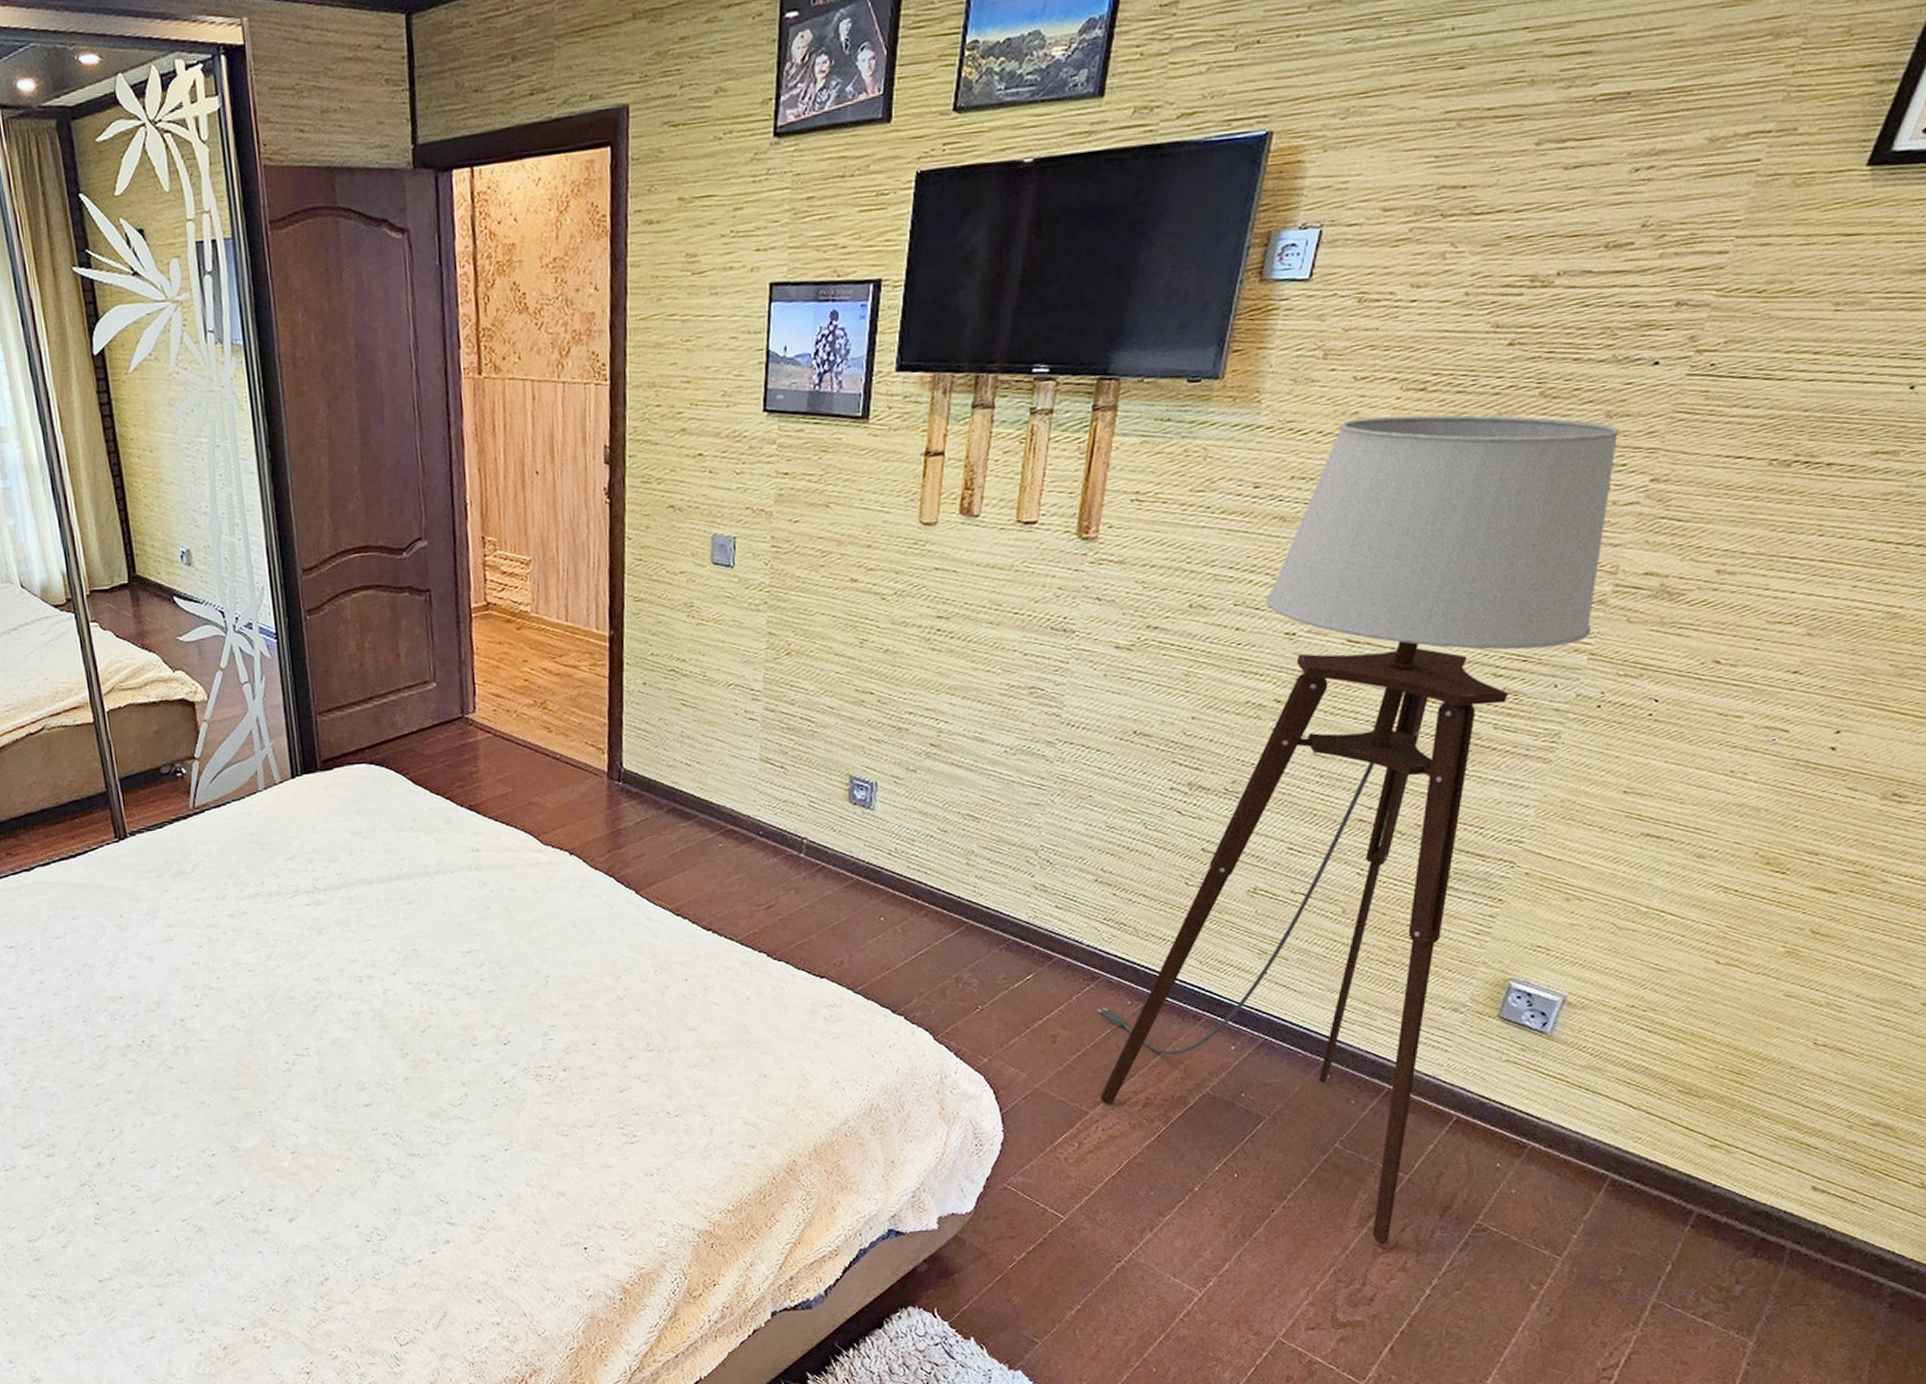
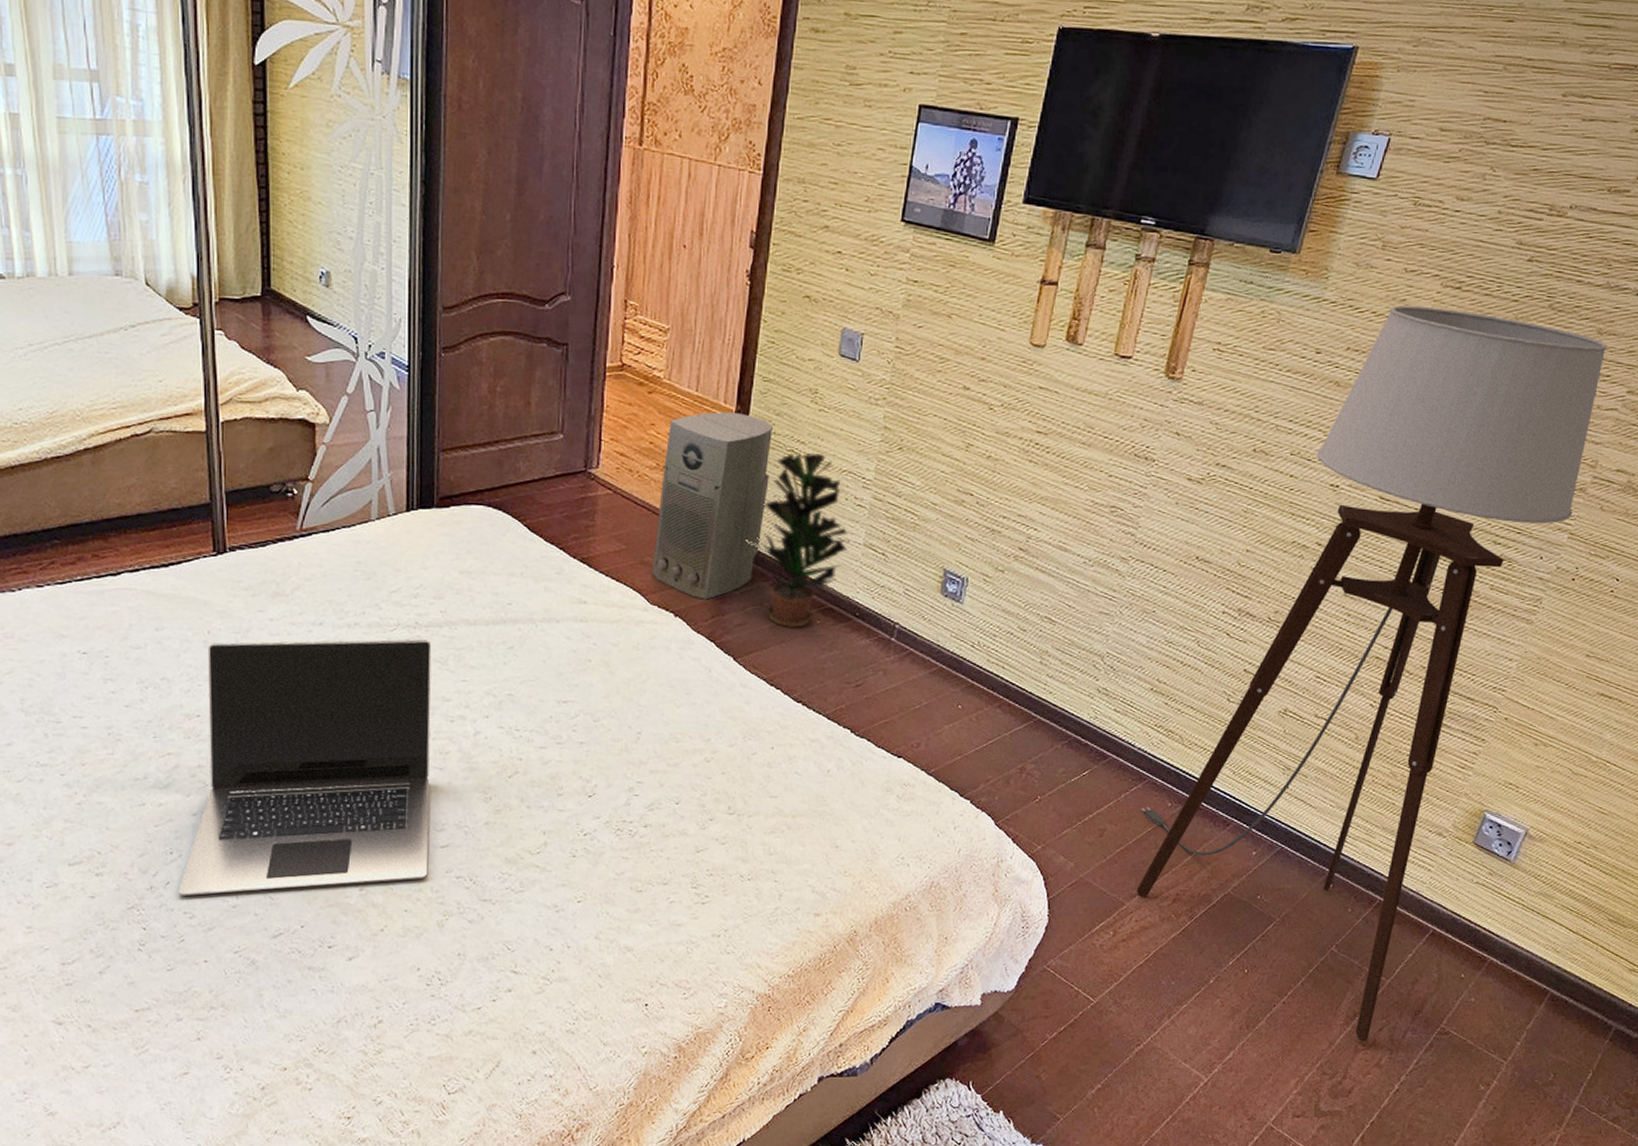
laptop: none [121,903,354,1169] -> present [178,639,432,895]
air purifier: none [541,638,652,835] -> present [652,412,773,600]
potted plant: none [634,669,745,856] -> present [745,452,850,629]

